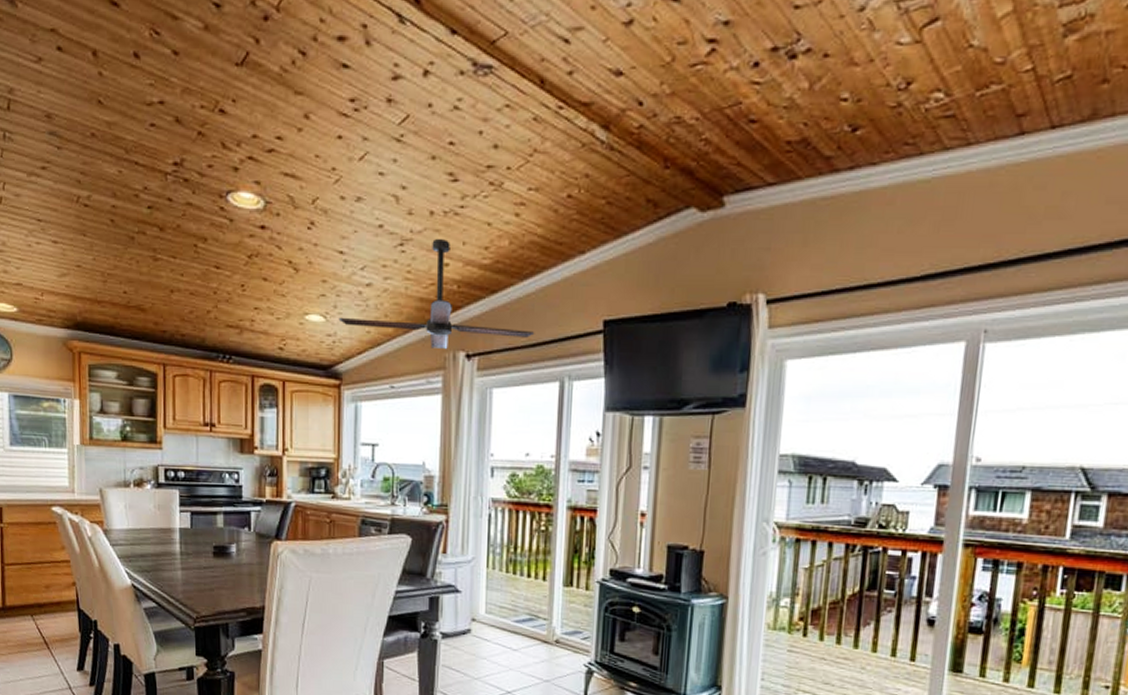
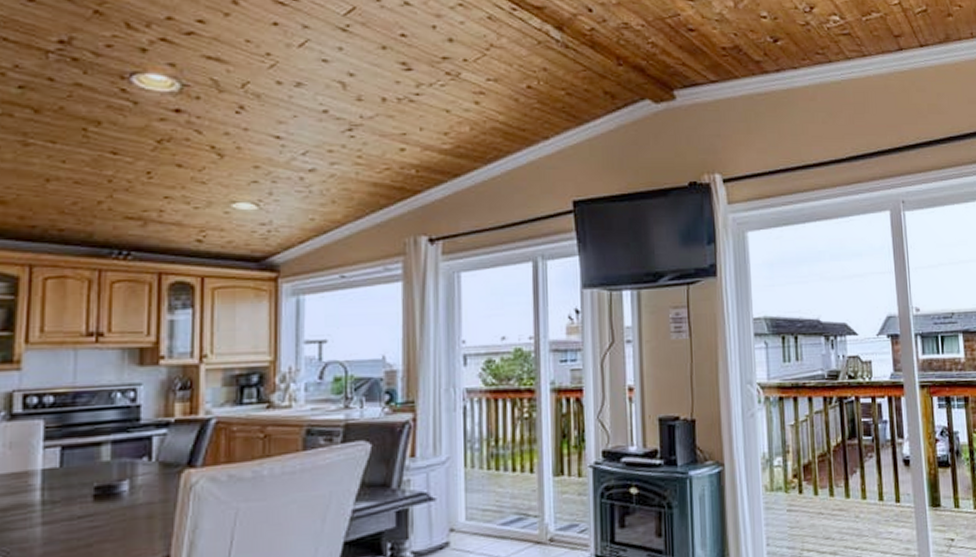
ceiling fan: present [338,238,535,350] -> none [274,123,503,235]

